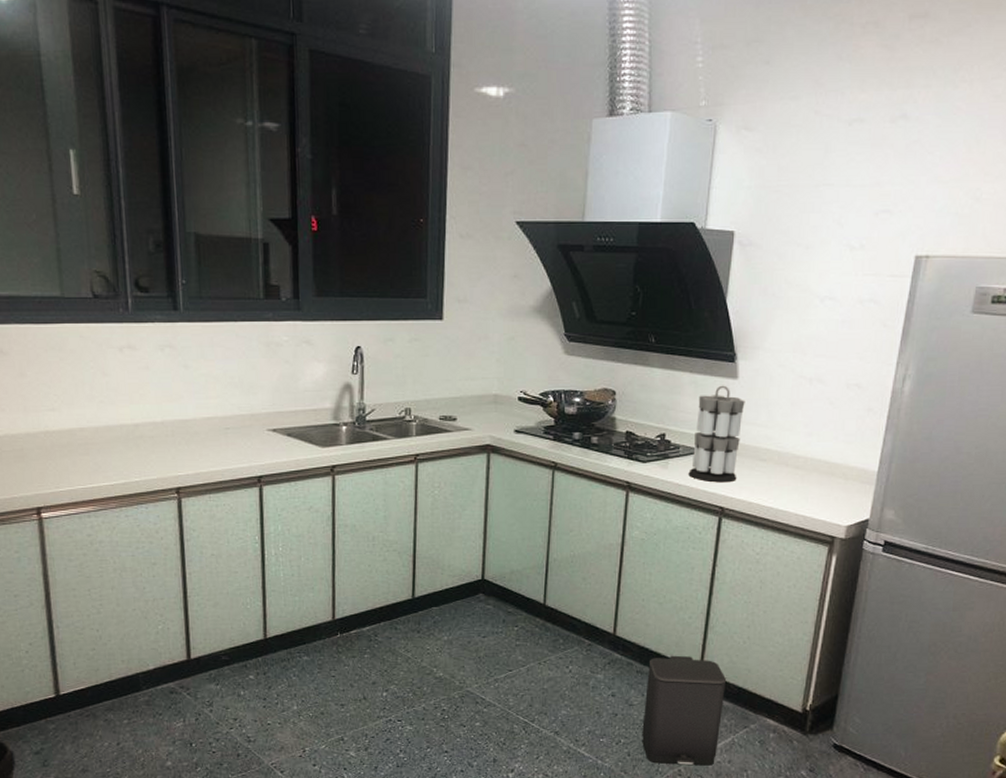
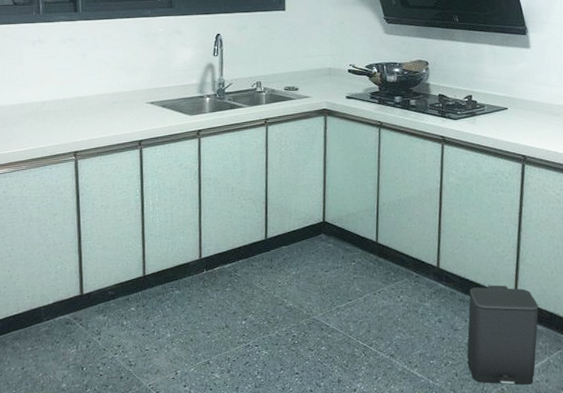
spice rack: present [688,385,745,483] -> none [493,54,538,135]

